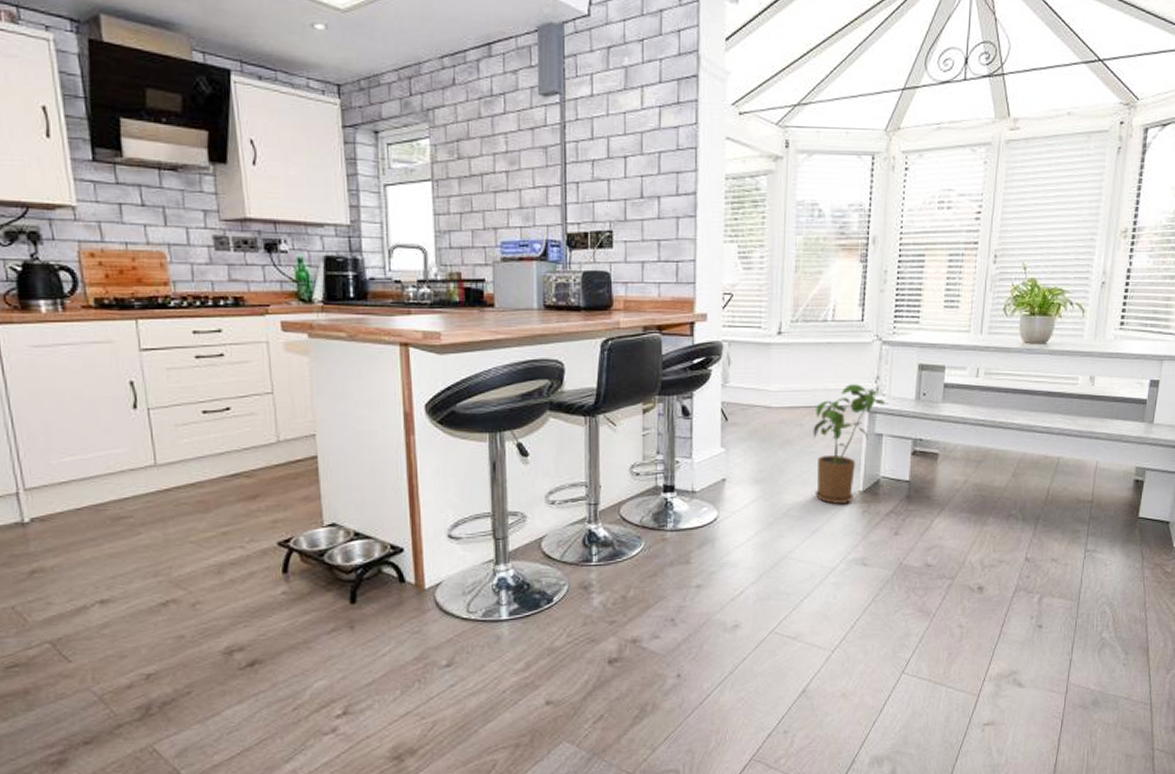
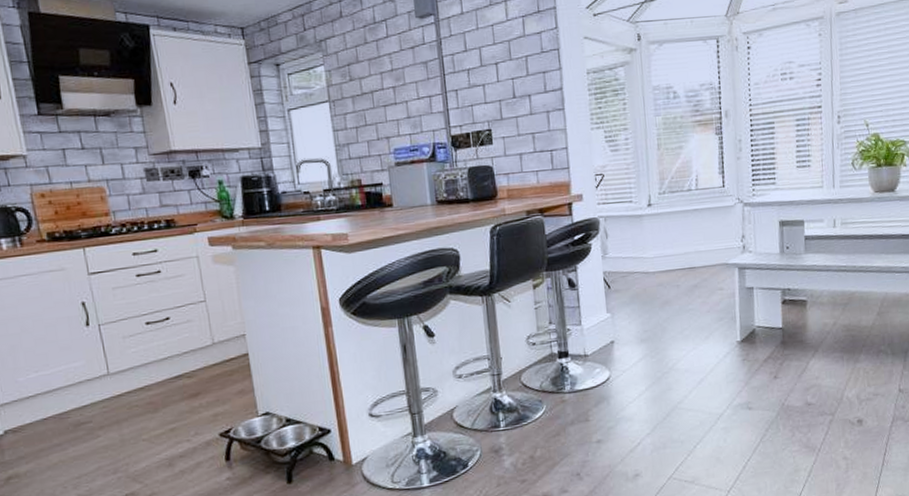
house plant: present [813,384,889,504] -> none [689,244,756,355]

